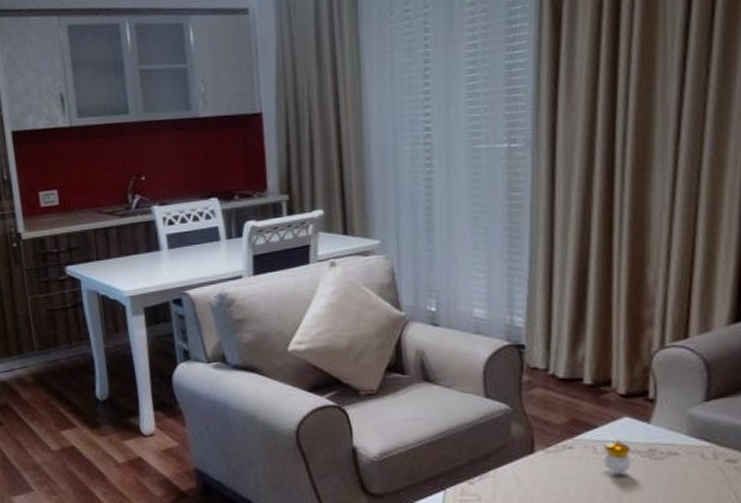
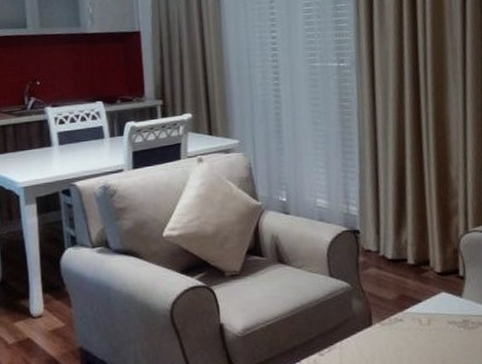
candle: present [604,440,631,473] -> none [428,312,450,342]

